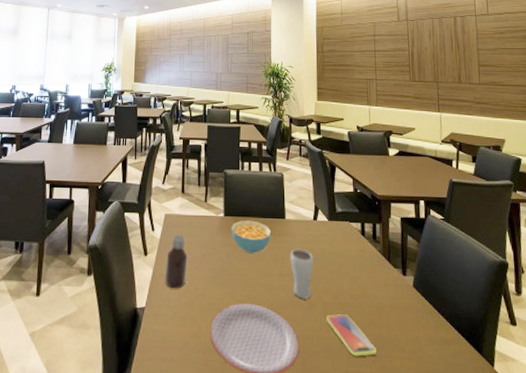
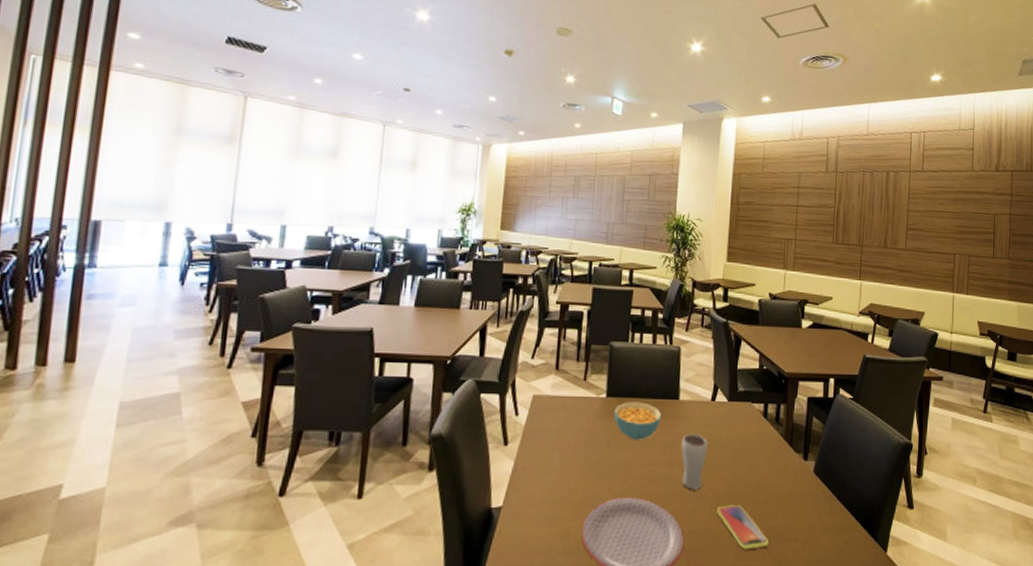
bottle: present [164,235,188,289] -> none [528,420,559,484]

